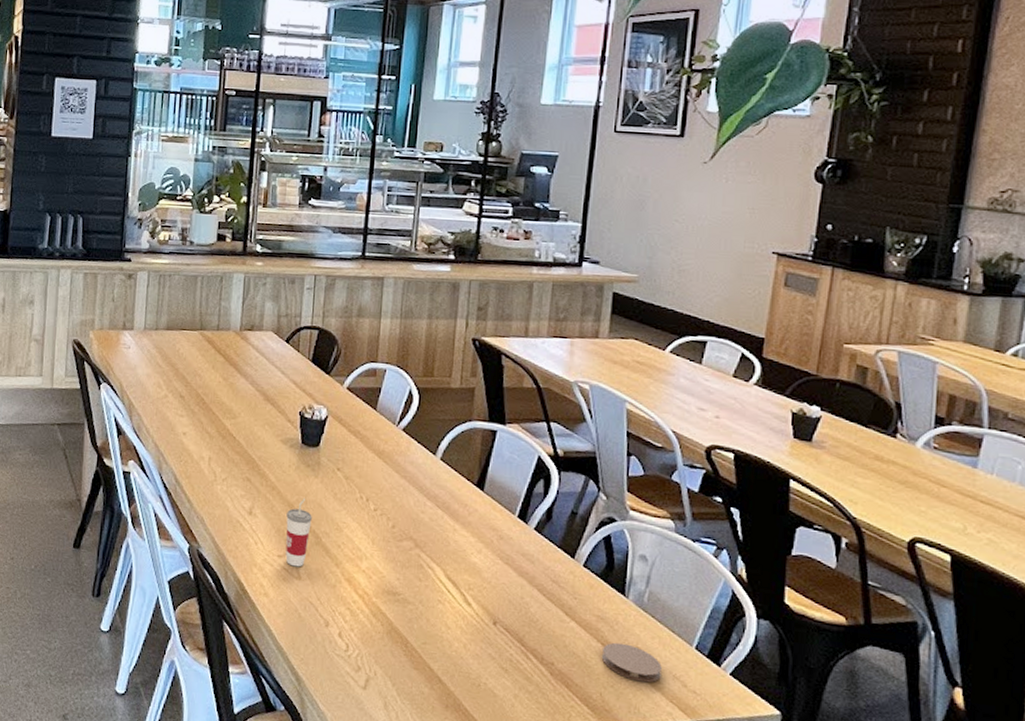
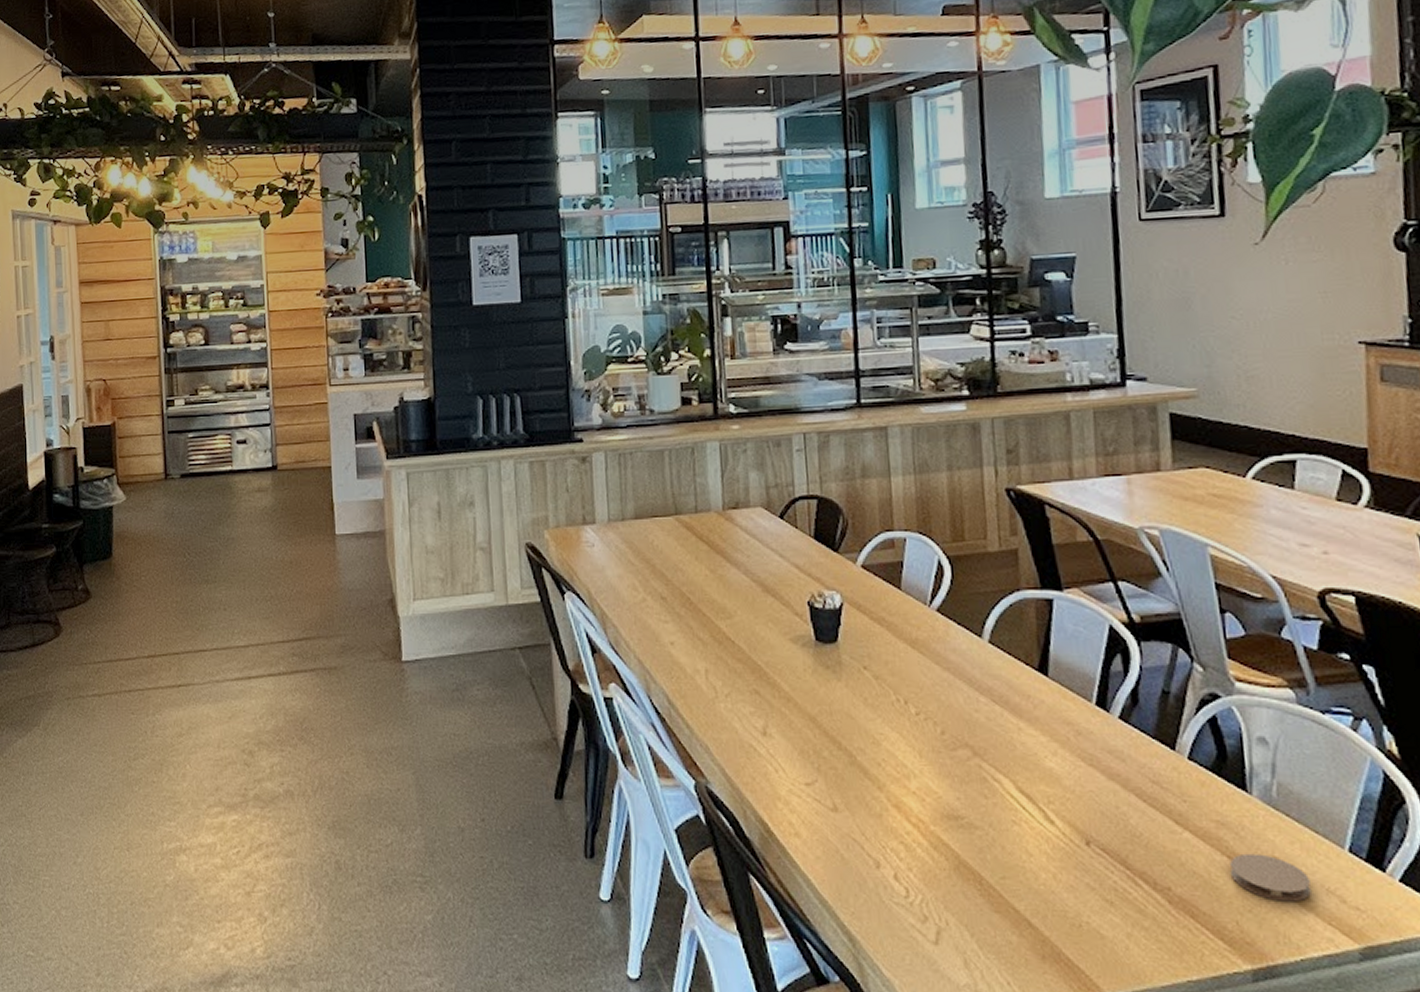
cup: present [285,498,312,567] -> none [809,708,842,796]

